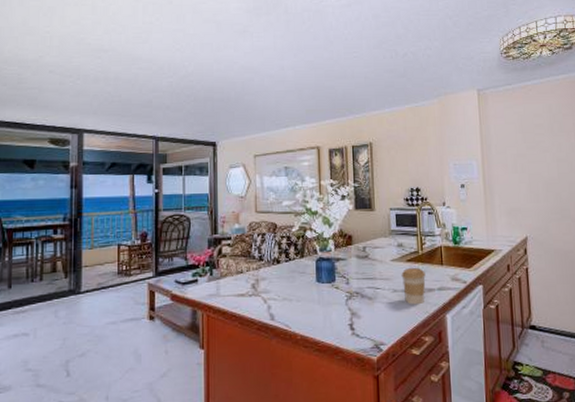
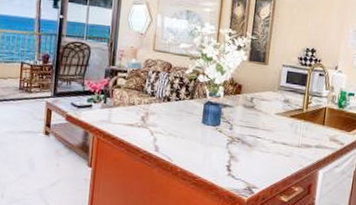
coffee cup: present [401,267,426,305] -> none [282,123,306,158]

